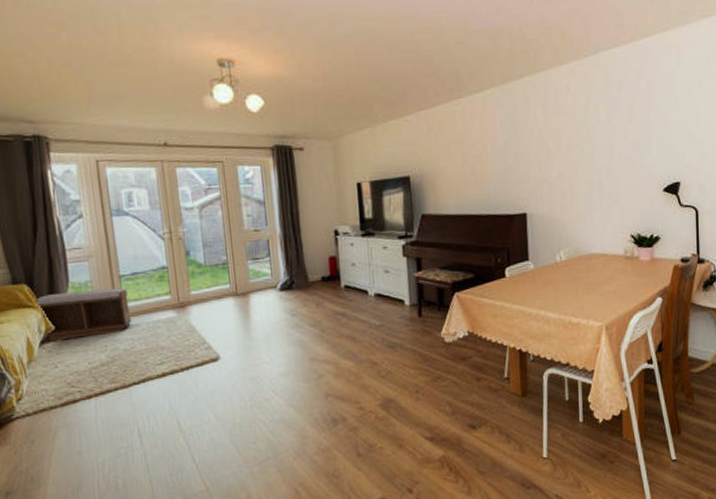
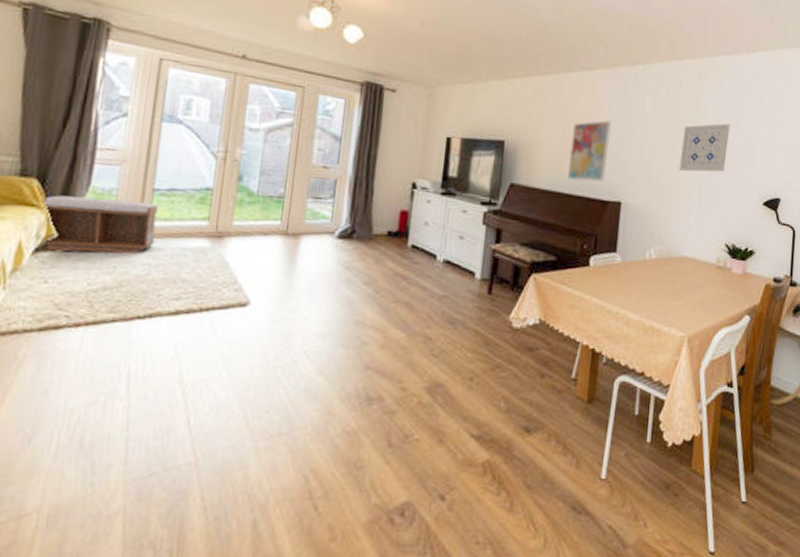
wall art: none [470,138,509,202] -> present [567,120,611,182]
wall art: none [577,118,623,174] -> present [679,123,731,172]

